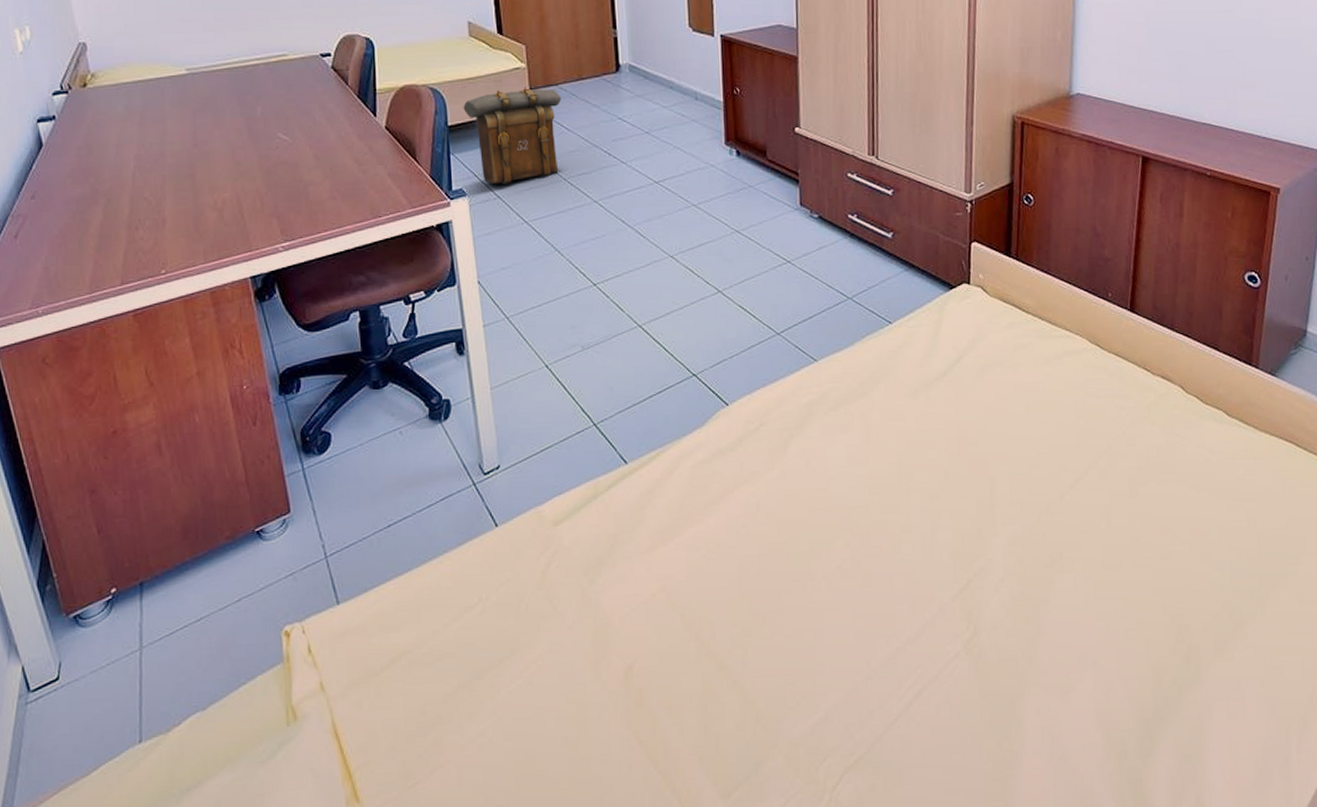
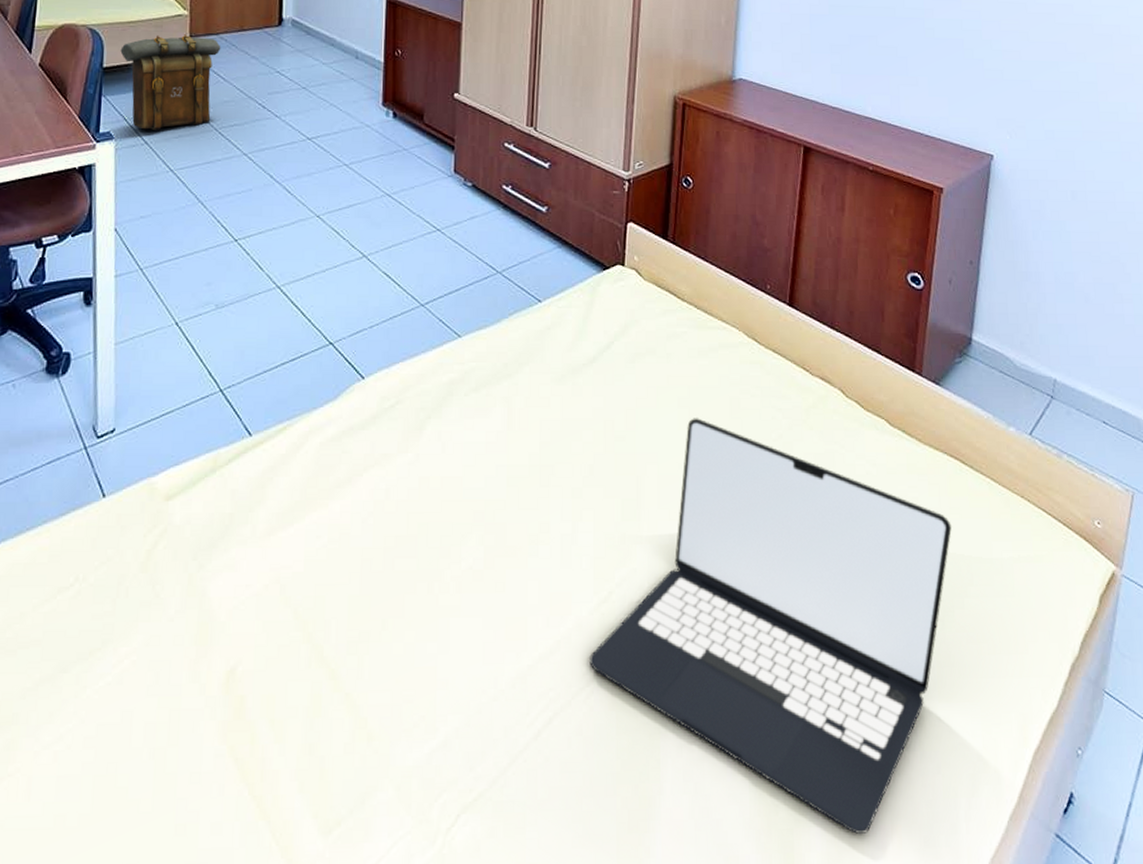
laptop: none [952,421,1286,770] -> present [588,418,952,834]

